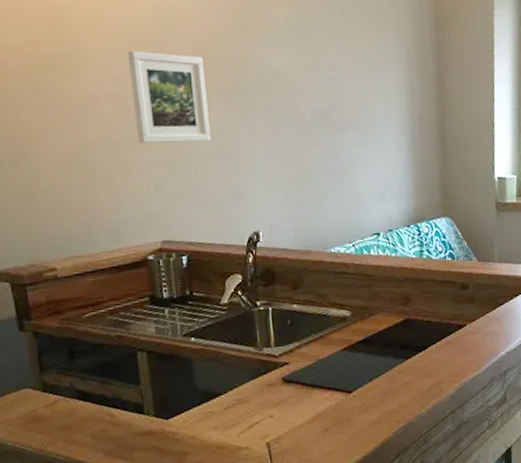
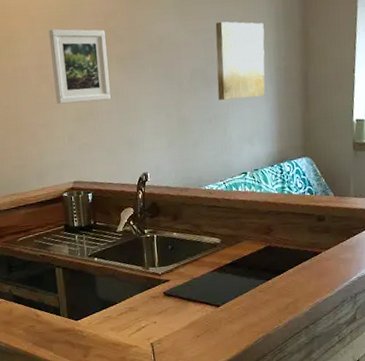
wall art: none [338,60,398,149] -> present [215,21,265,100]

